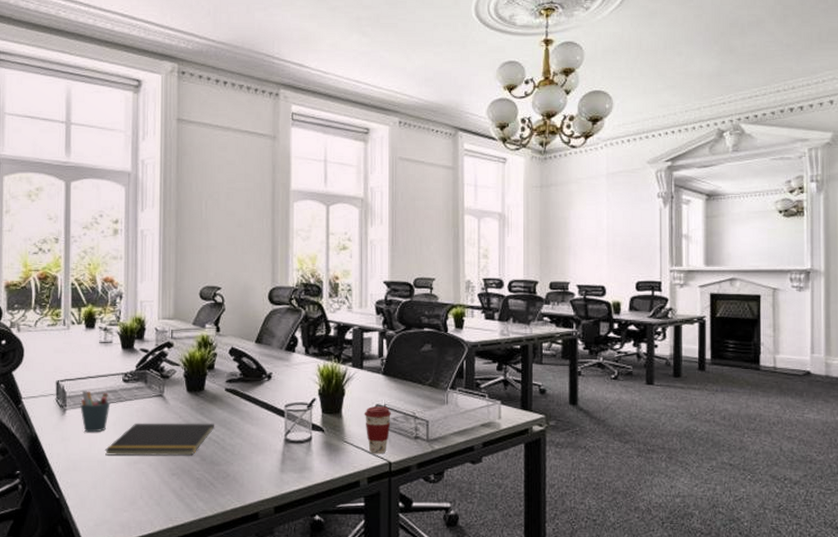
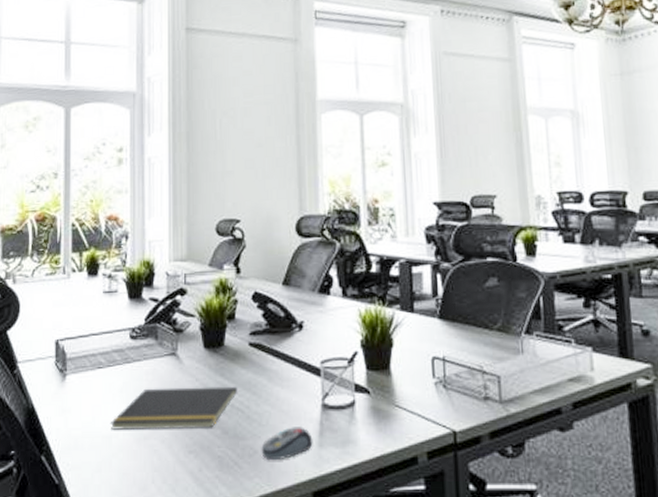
pen holder: present [80,391,111,433] -> none [82,351,116,402]
computer mouse: none [233,455,276,481] -> present [261,425,313,459]
coffee cup: present [364,406,392,454] -> none [418,359,453,421]

